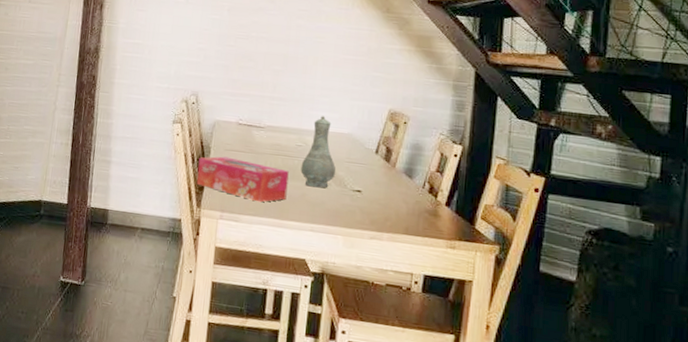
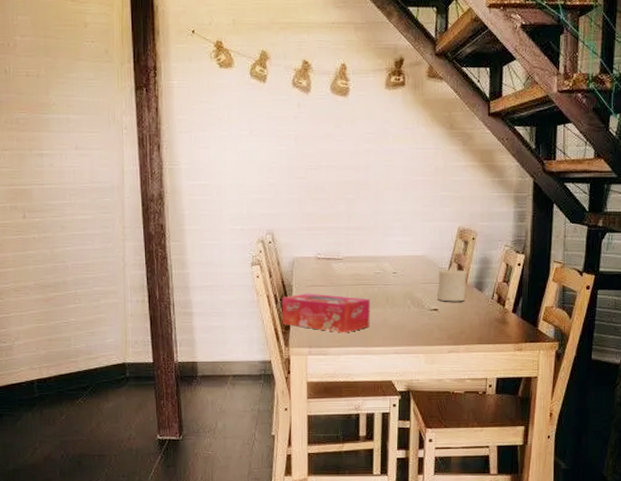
vase: present [300,116,336,189] -> none [381,241,414,312]
candle: none [362,147,395,187] -> present [437,265,466,302]

